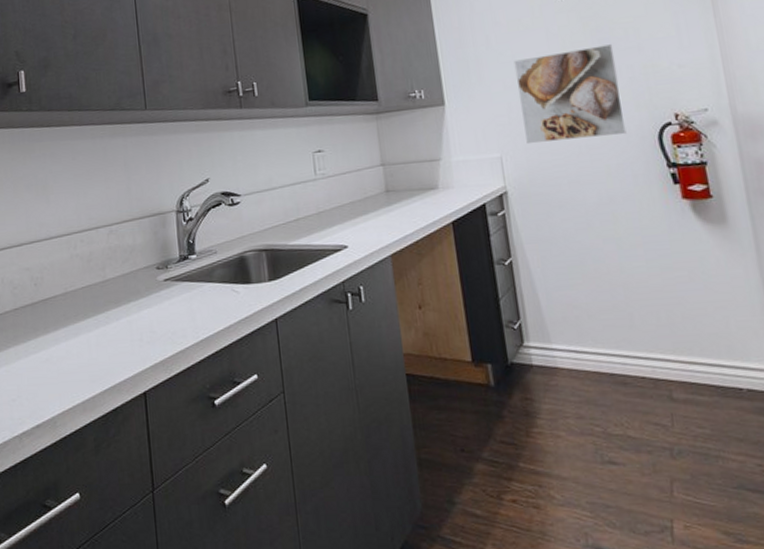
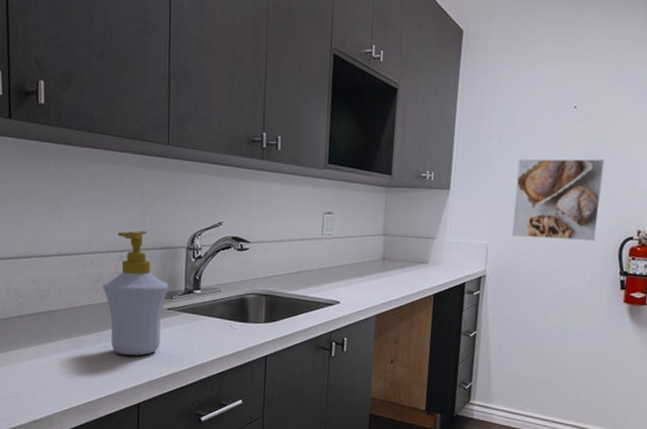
soap bottle: none [95,199,163,338] -> present [103,230,169,356]

